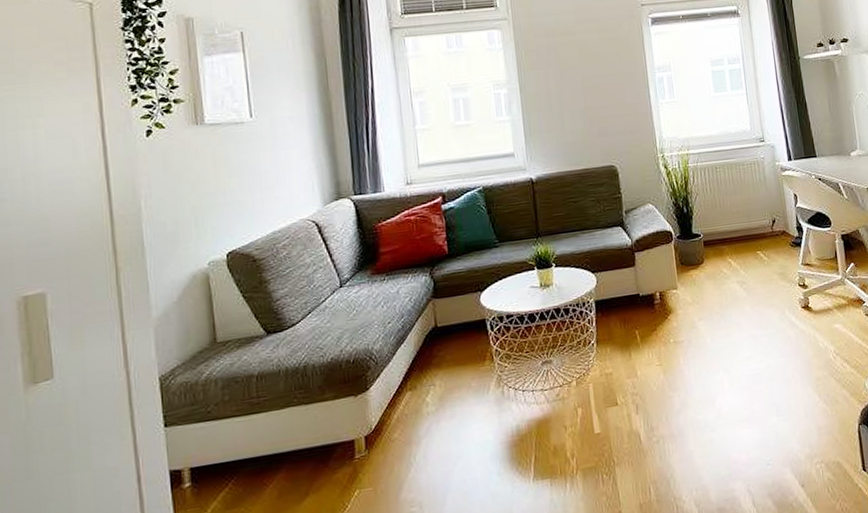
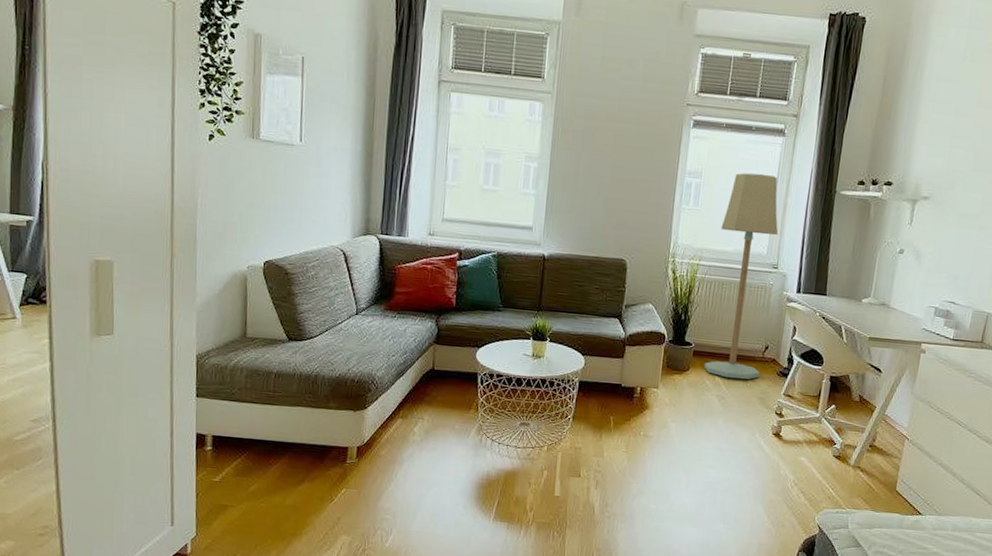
floor lamp: none [700,55,774,262] -> present [704,173,778,380]

